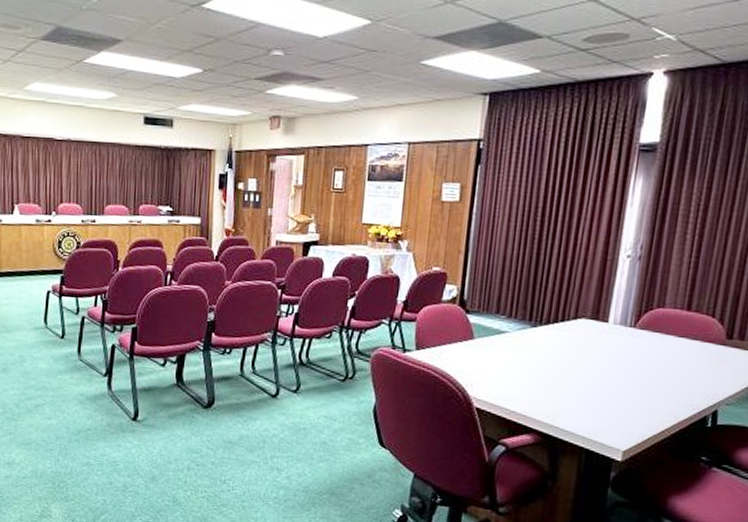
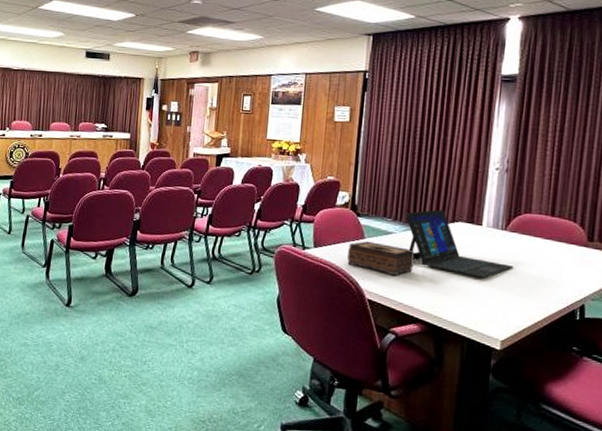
tissue box: none [453,342,530,380] -> present [347,241,415,275]
laptop: none [522,304,642,381] -> present [406,209,514,278]

